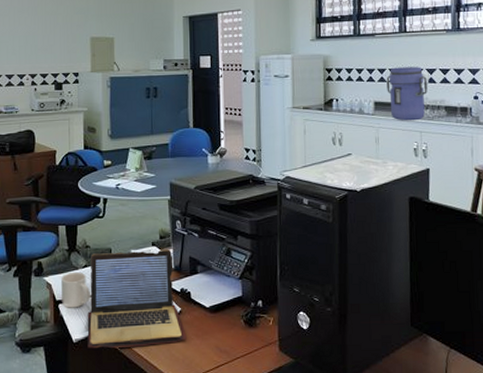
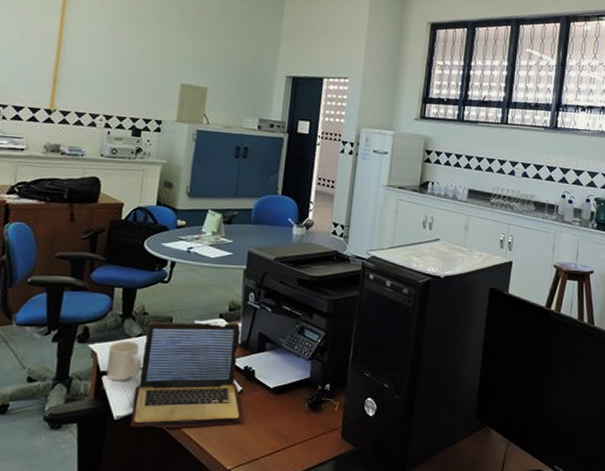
container: present [386,67,427,121] -> none [482,157,521,213]

